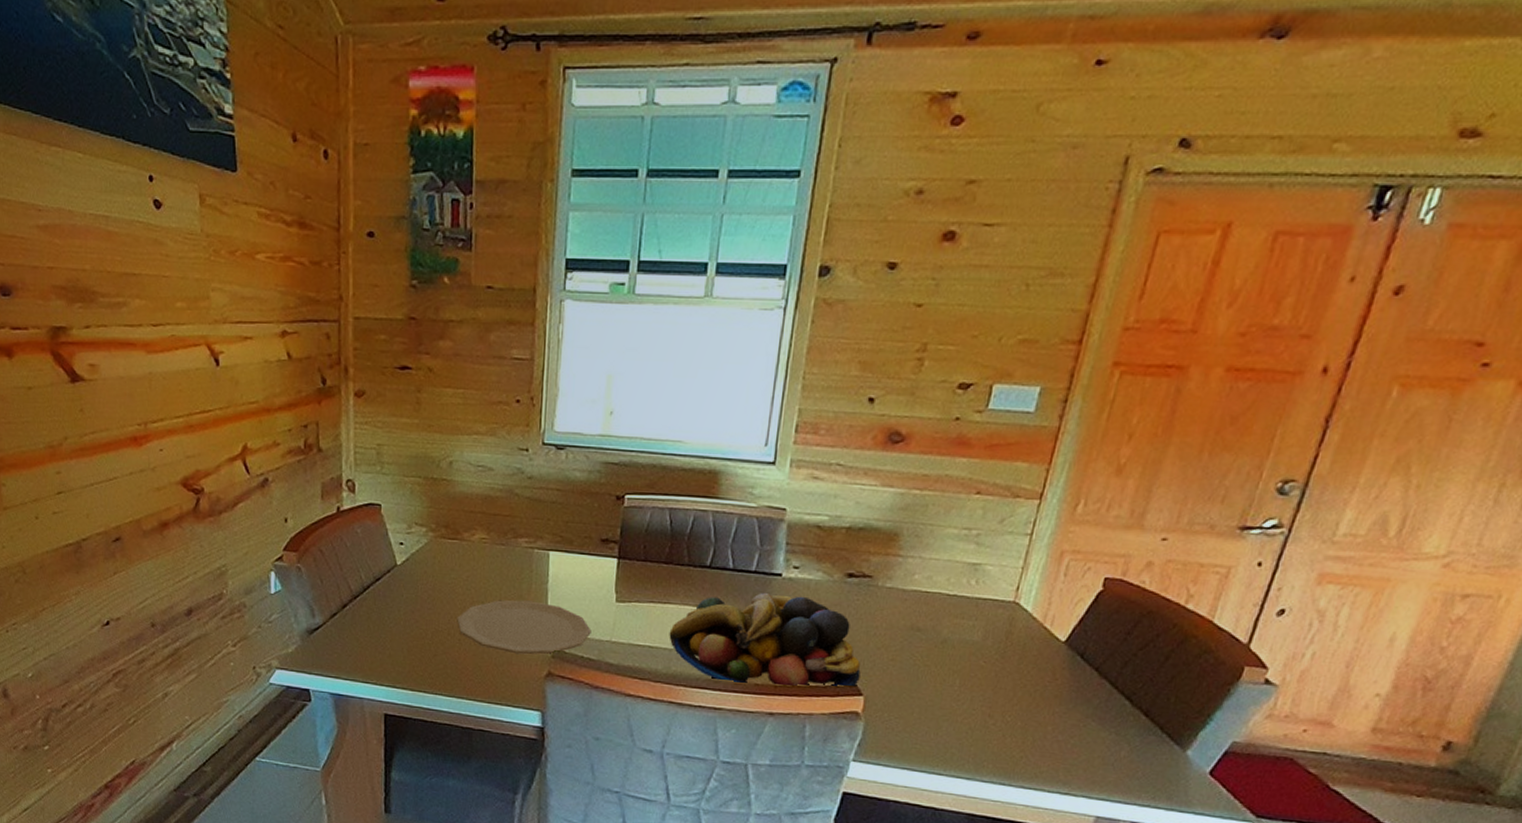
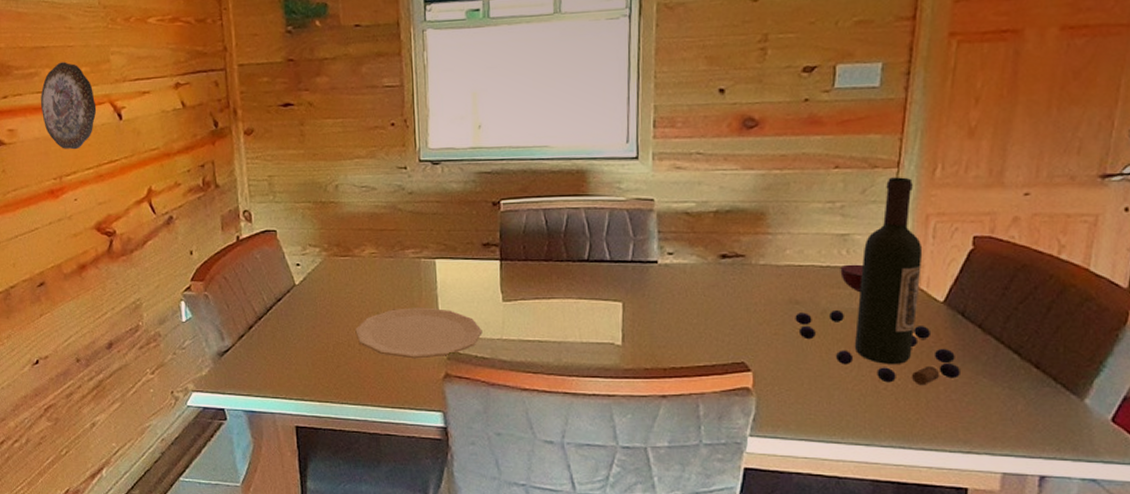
decorative plate: none [127,293,191,395] -> present [40,62,97,150]
fruit bowl: present [669,592,861,689] -> none [556,279,746,370]
wine bottle: none [914,509,1071,724] -> present [795,177,960,386]

